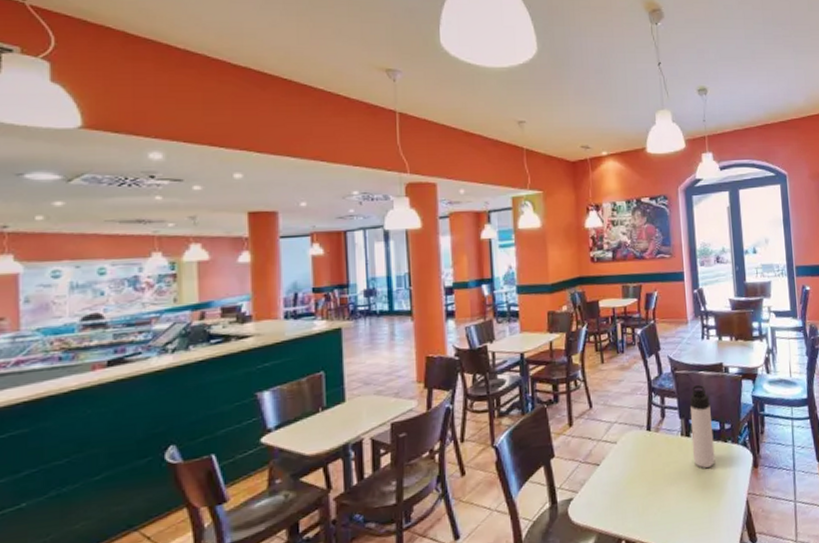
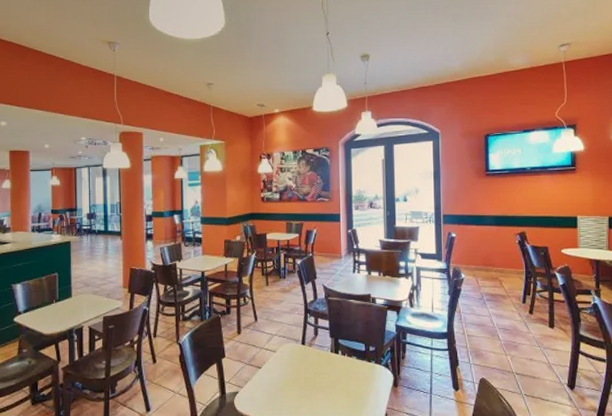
thermos bottle: present [690,384,715,468] -> none [339,310,360,381]

